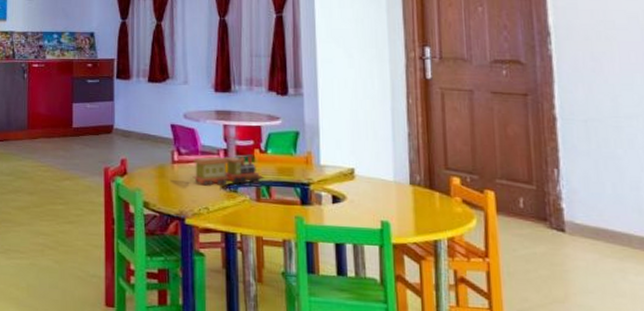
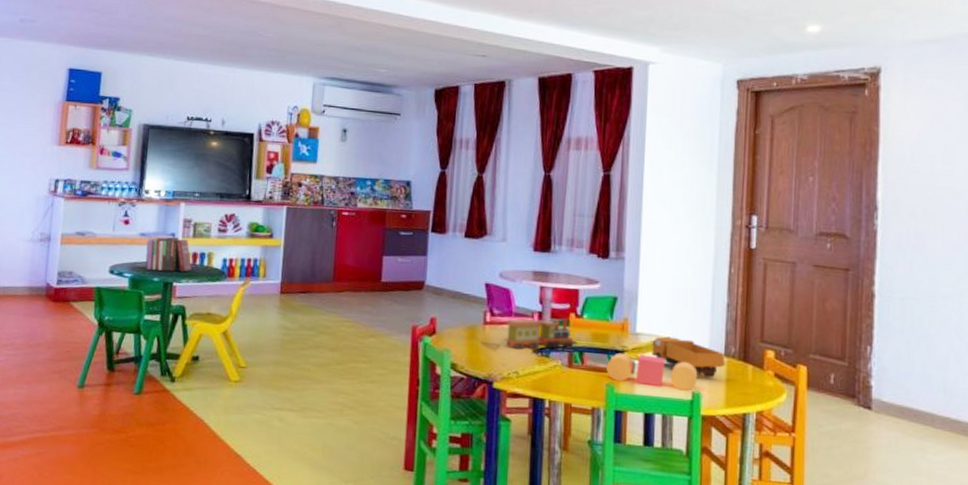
toy blocks: none [294,185,385,220] -> present [606,352,698,391]
toy truck: none [337,168,412,207] -> present [651,336,725,378]

